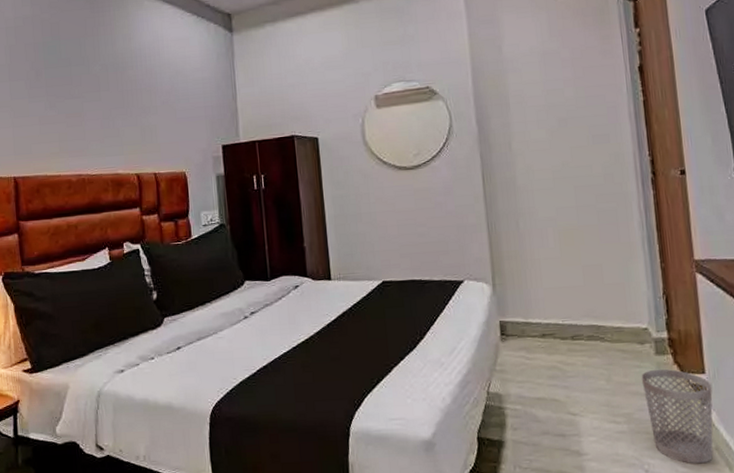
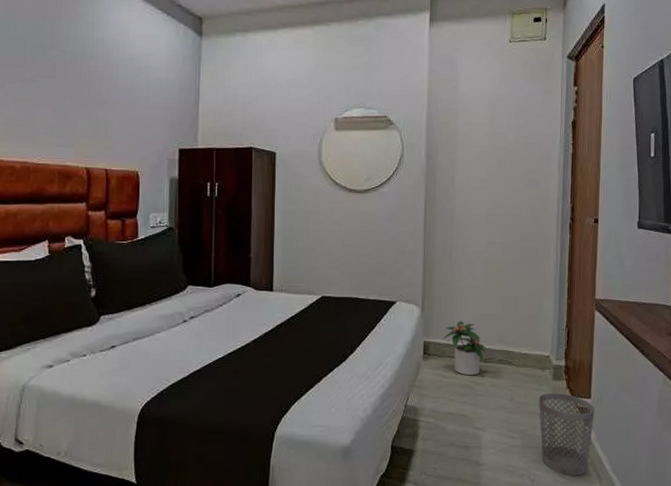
potted plant: none [519,296,574,356] -> present [442,321,488,376]

